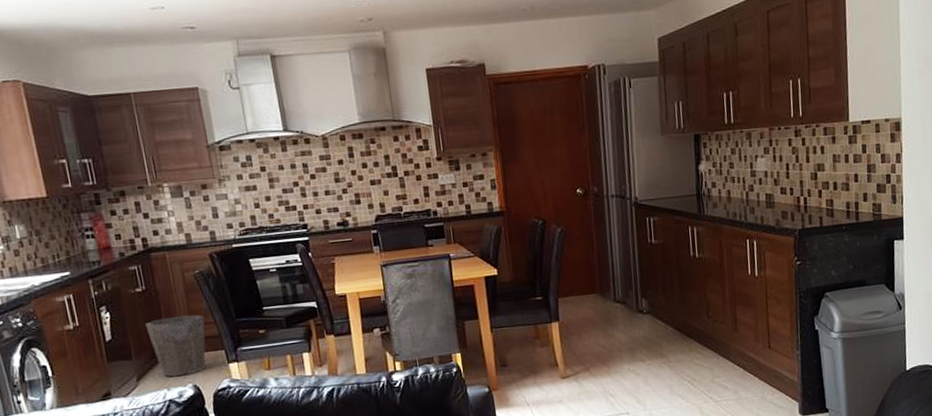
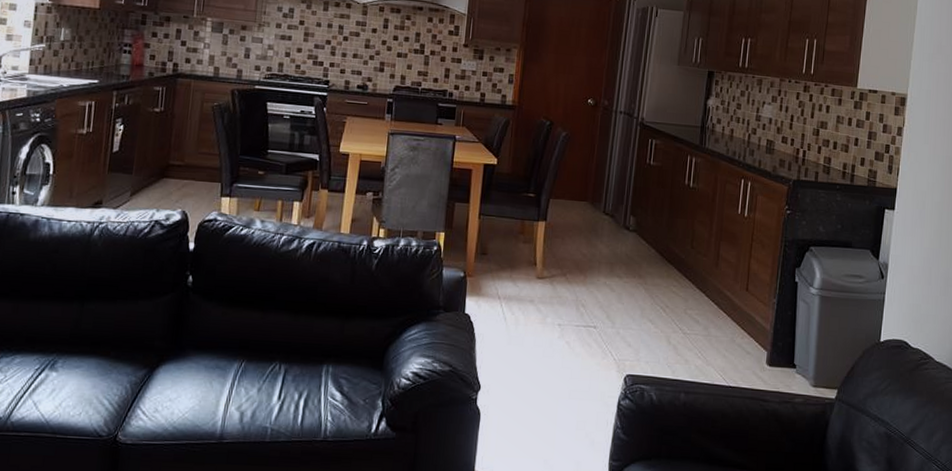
waste bin: present [145,314,206,377] -> none [153,141,211,200]

